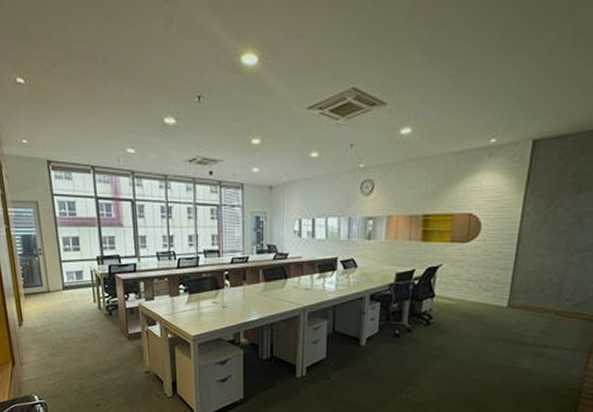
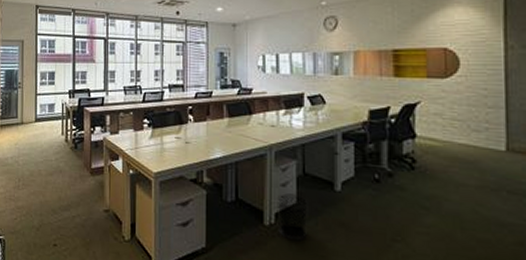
waste bin: none [308,349,336,389] -> present [276,193,308,241]

